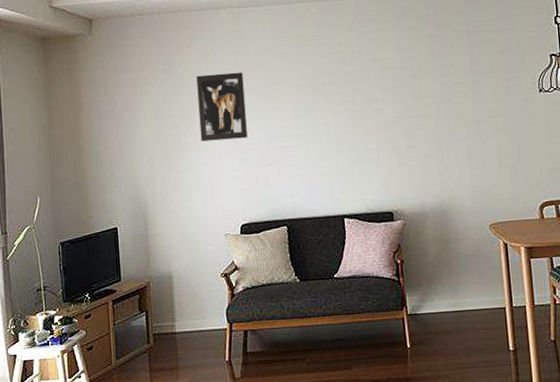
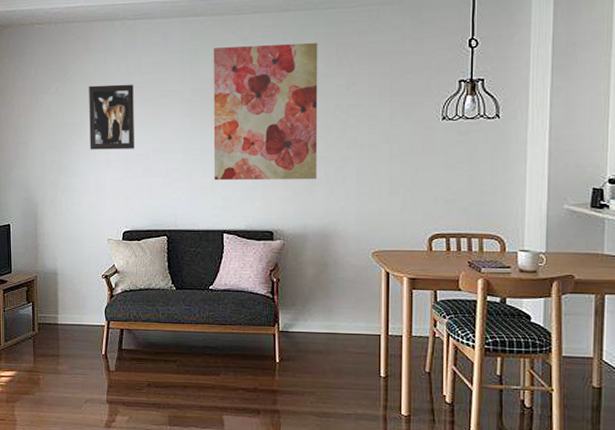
wall art: none [320,24,431,165] -> present [213,42,318,181]

